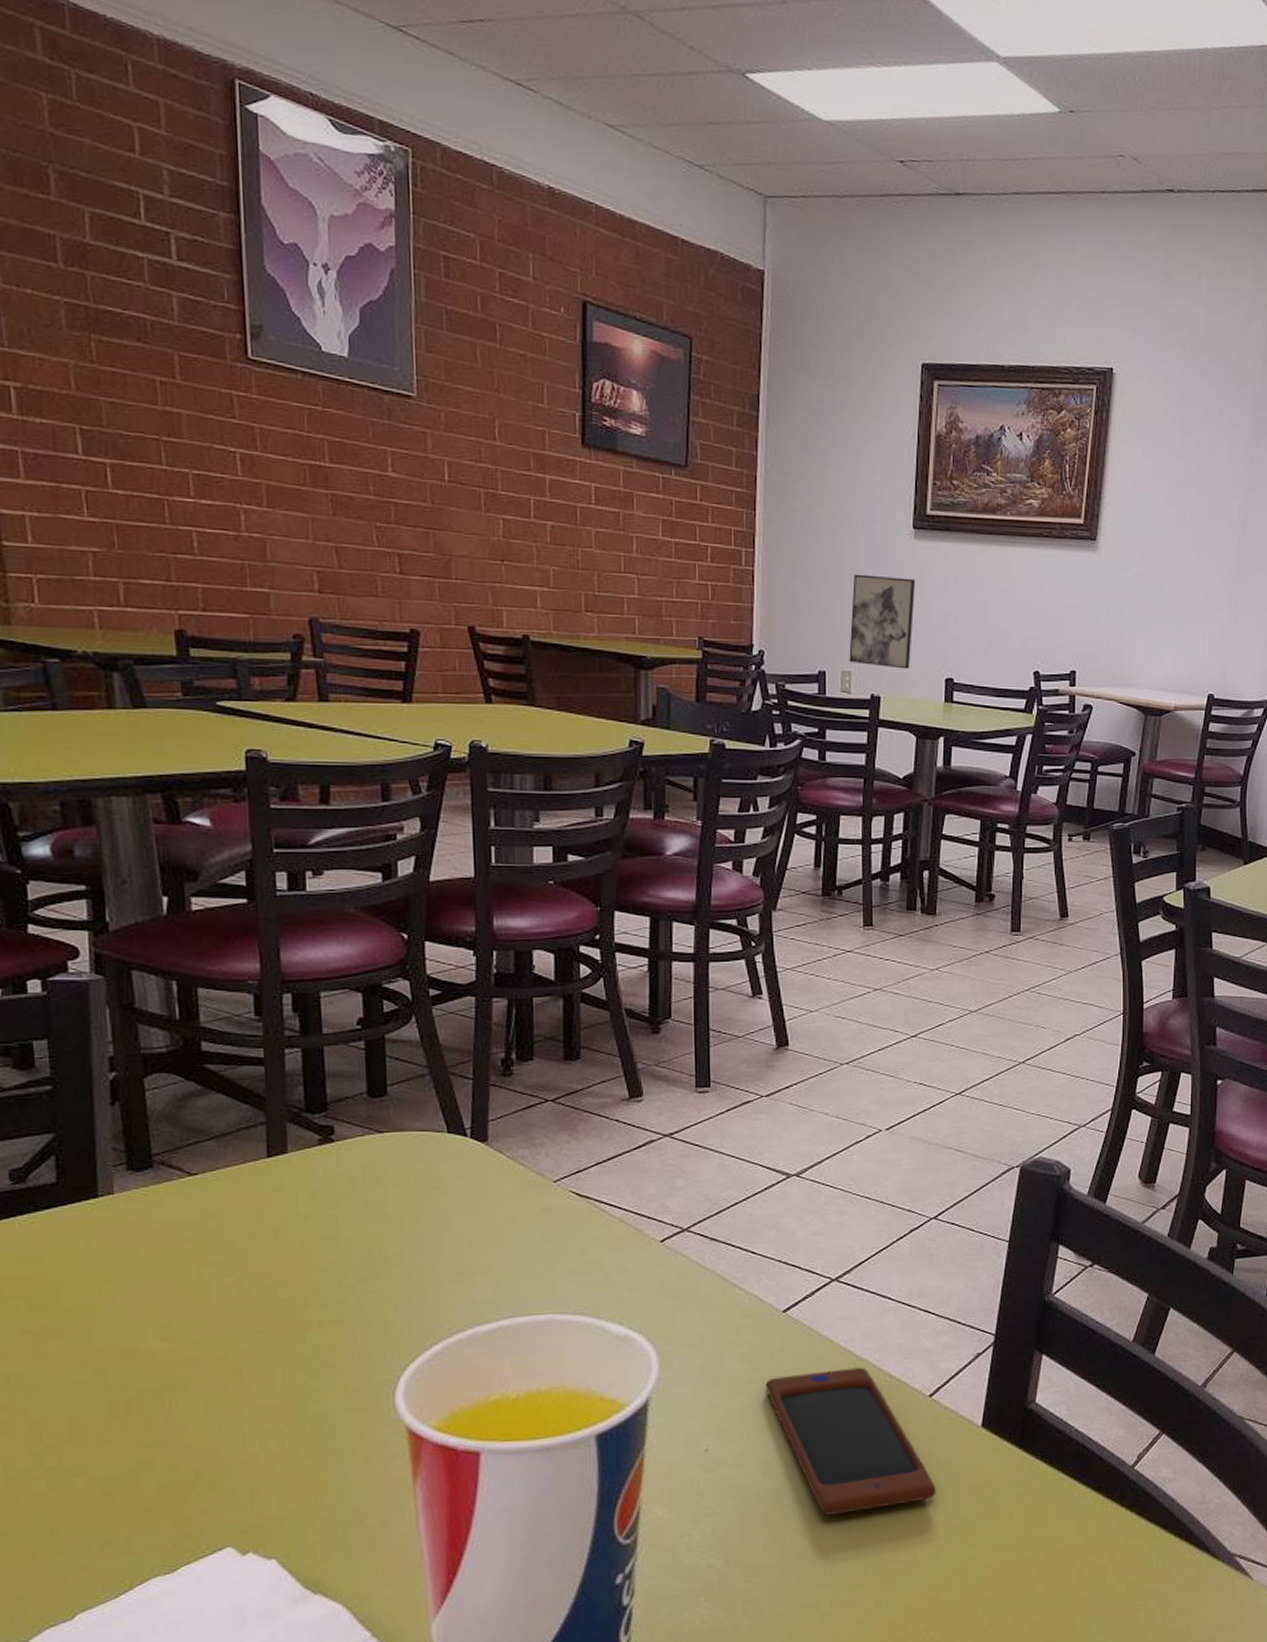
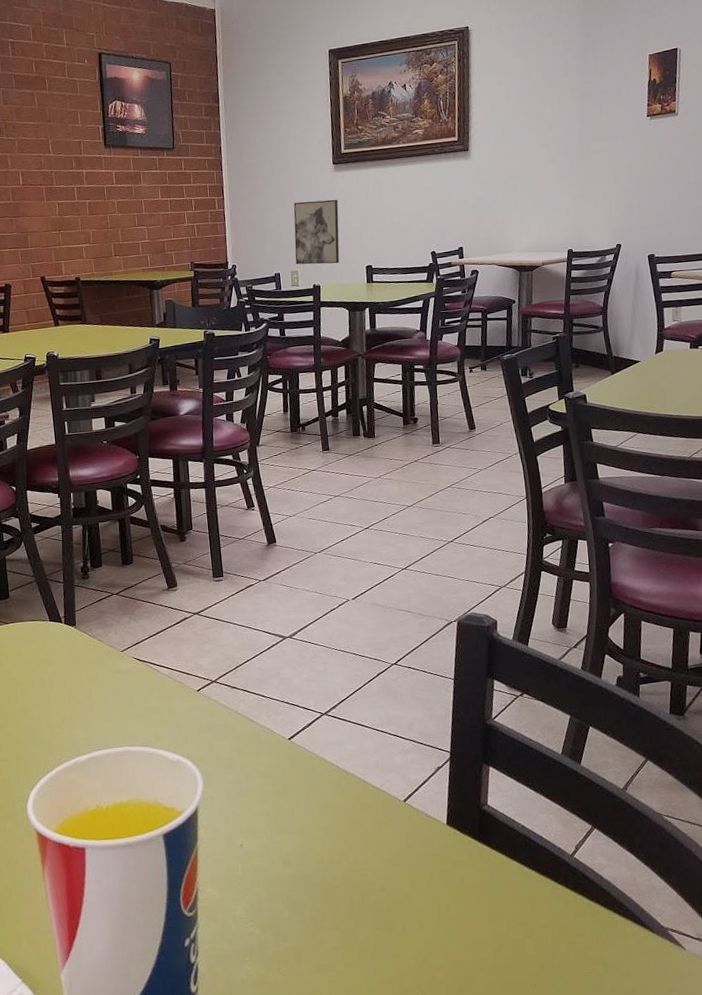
smartphone: present [765,1367,936,1515] -> none [280,780,416,895]

